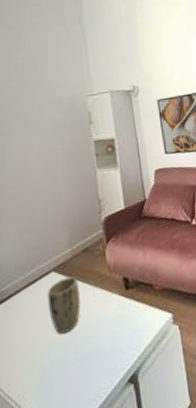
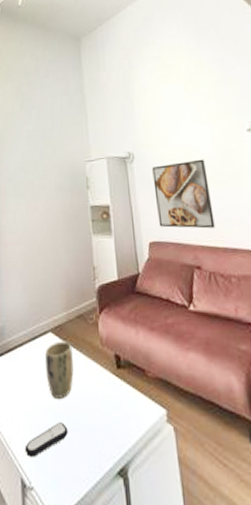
remote control: none [27,354,77,399] -> present [25,422,68,457]

